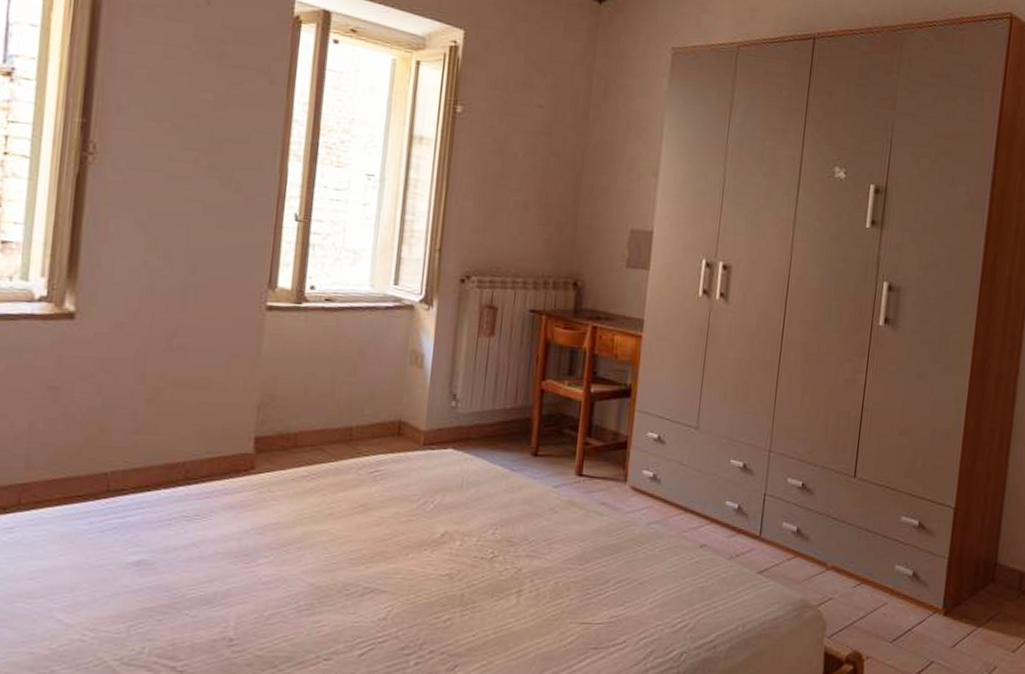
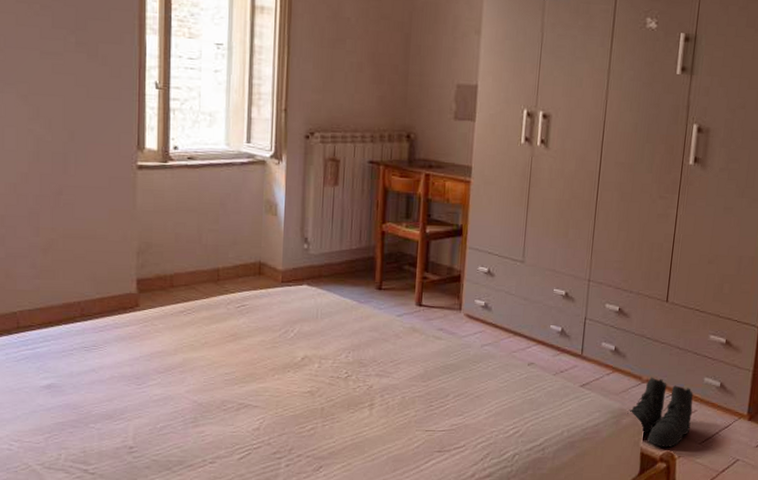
boots: none [810,563,883,646] -> present [627,377,693,447]

